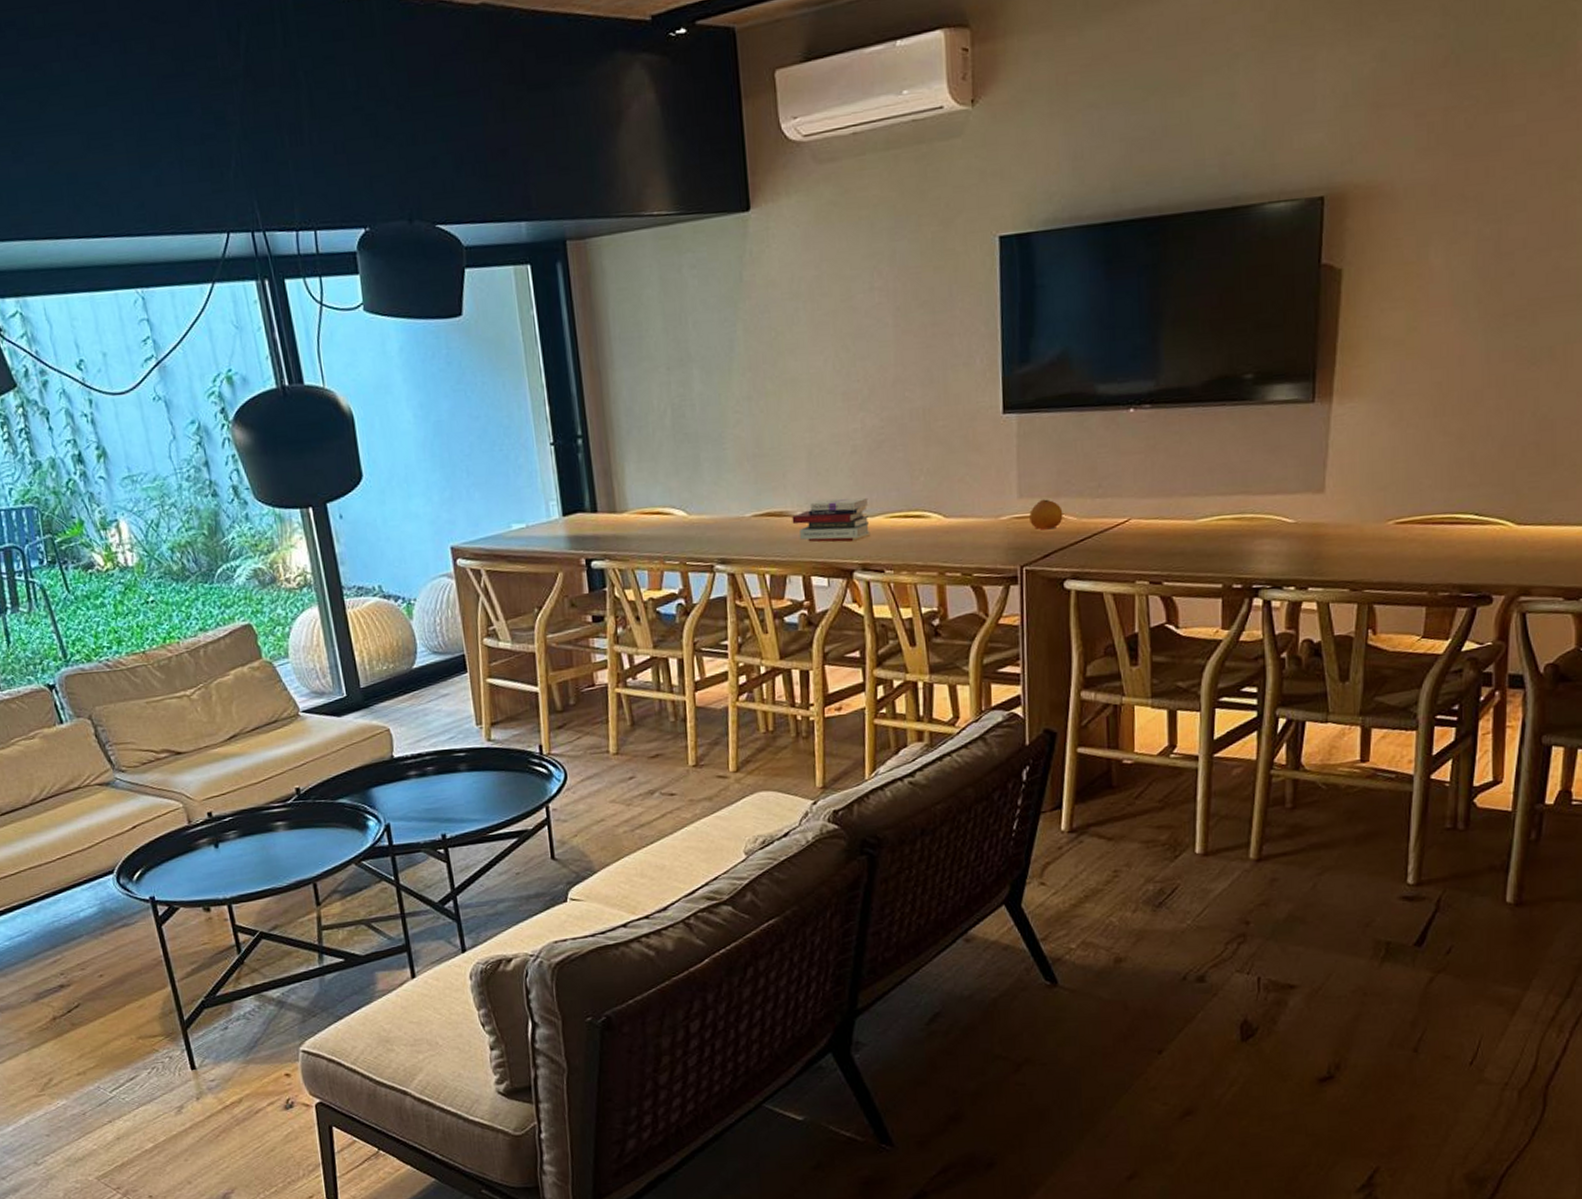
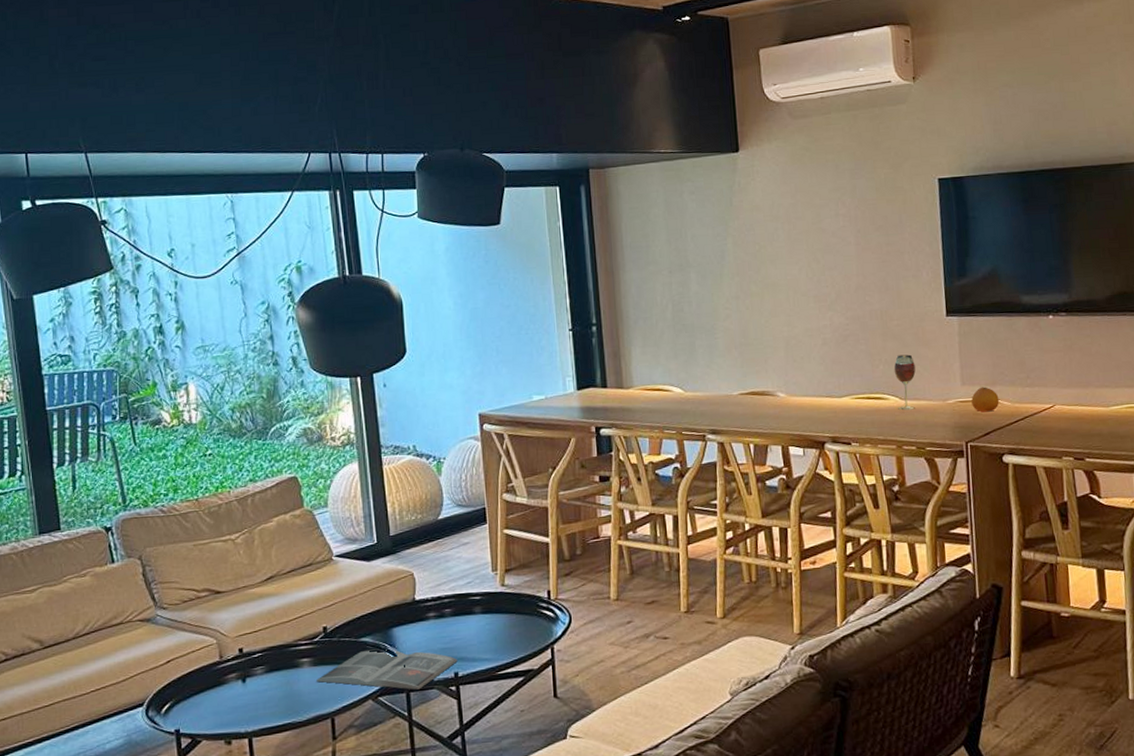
magazine: none [294,811,444,853] -> present [316,649,458,690]
books: present [792,497,871,542] -> none [772,381,839,418]
wineglass: none [937,462,963,531] -> present [893,354,916,411]

